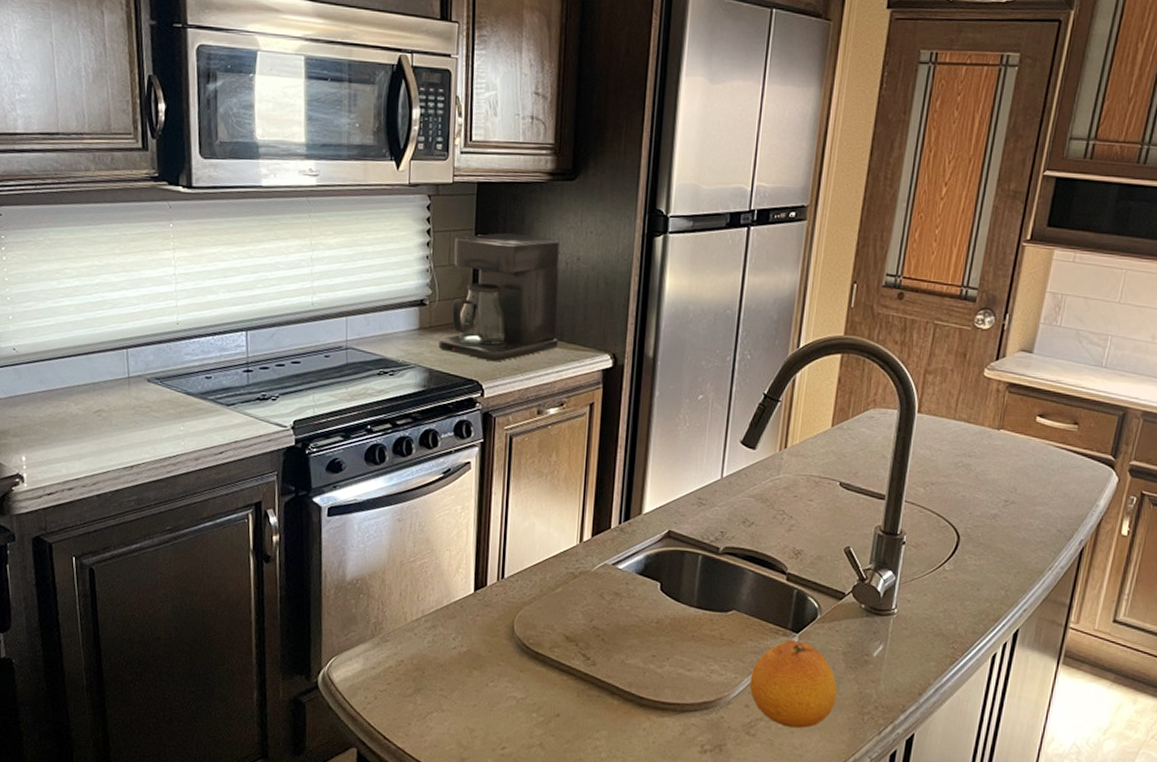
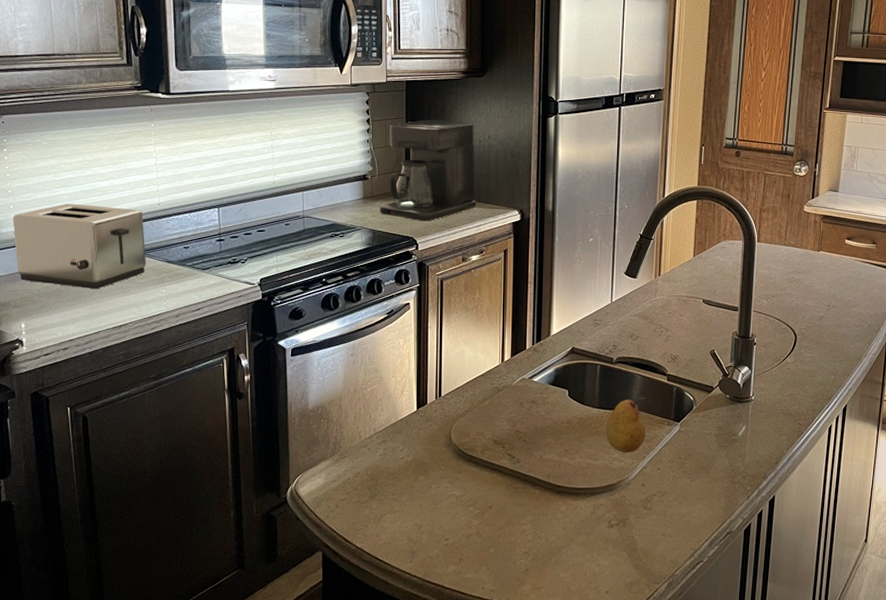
toaster: none [12,316,162,421] -> present [12,203,146,288]
fruit: none [703,598,756,666] -> present [605,396,646,453]
fruit: present [749,640,838,728] -> none [644,428,713,499]

